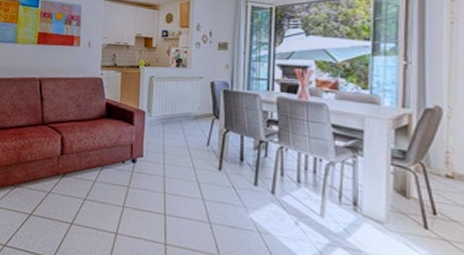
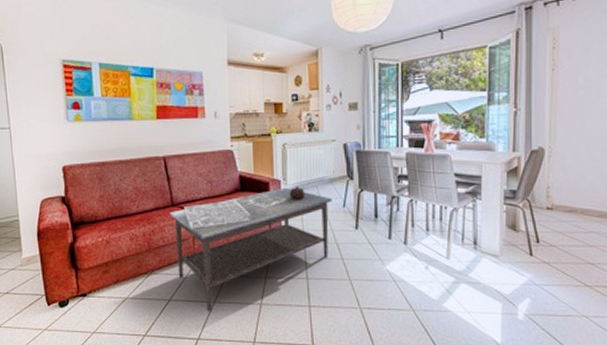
coffee table: none [39,118,196,233] -> present [170,185,332,312]

